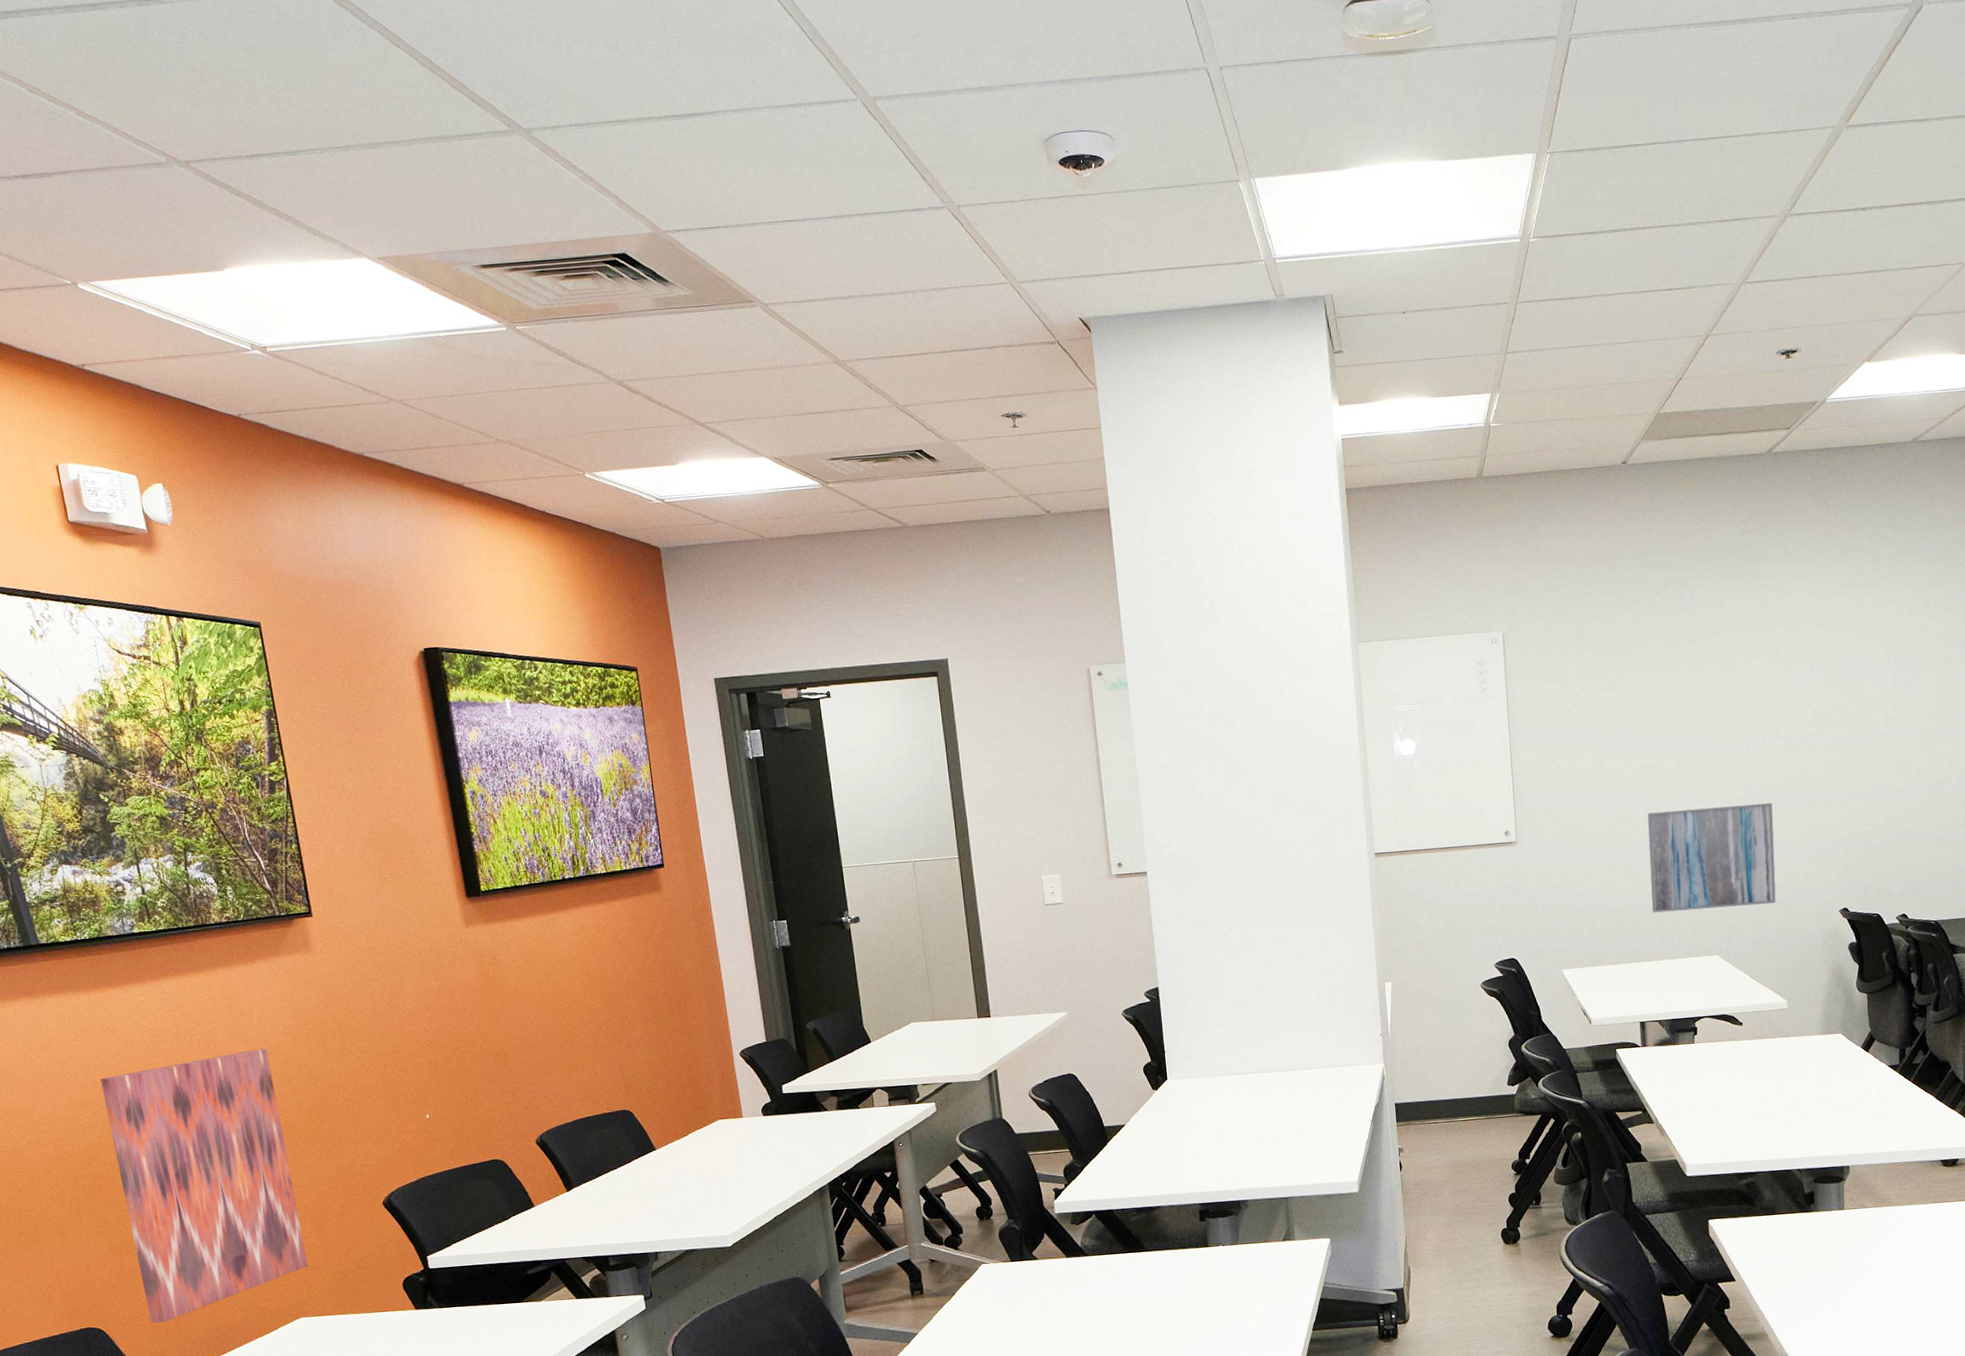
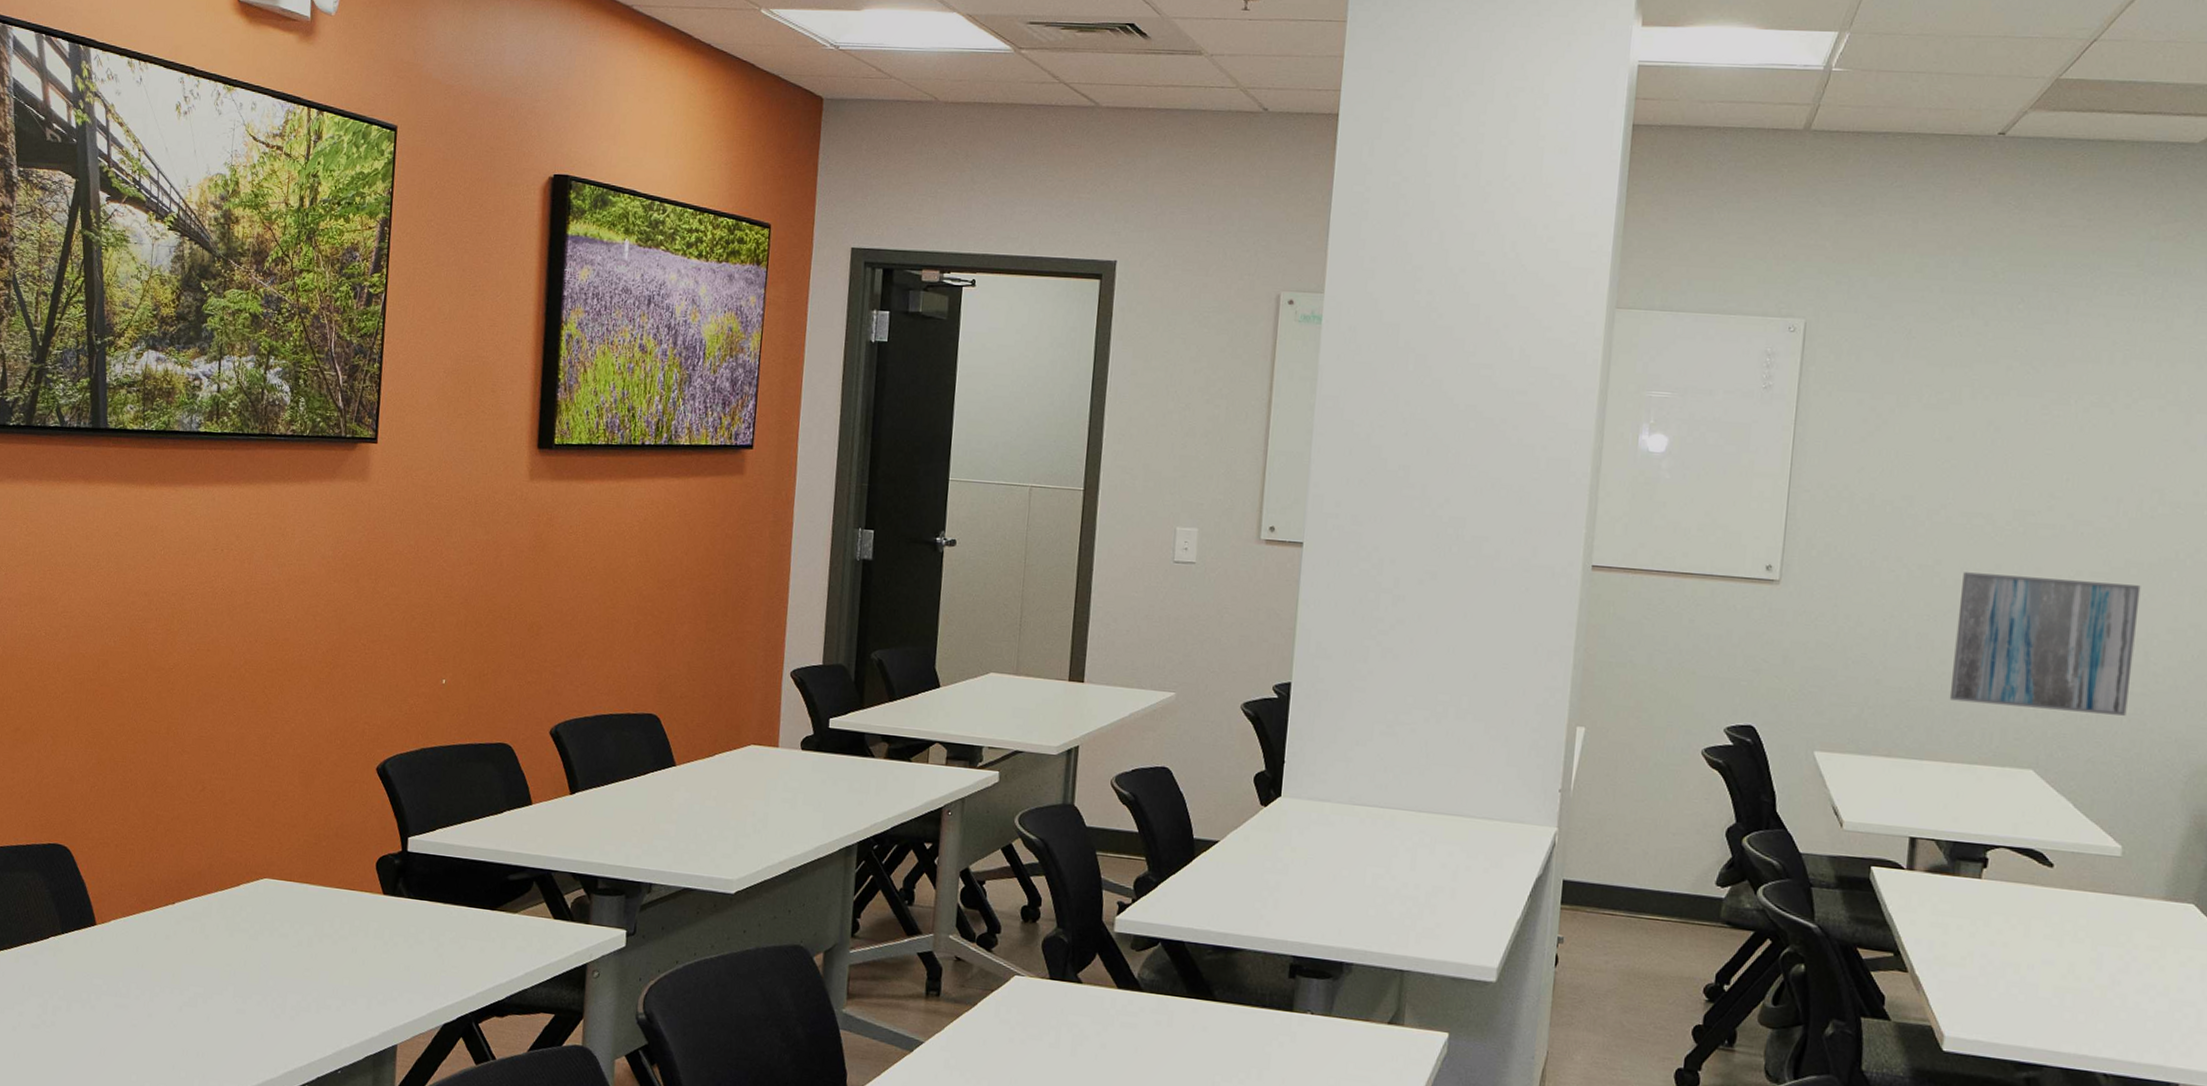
wall art: present [101,1049,308,1324] -> none [117,575,299,854]

